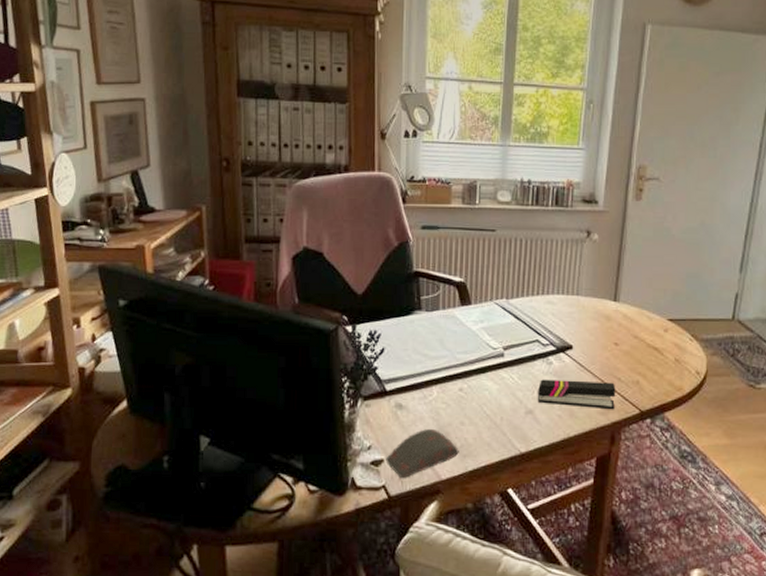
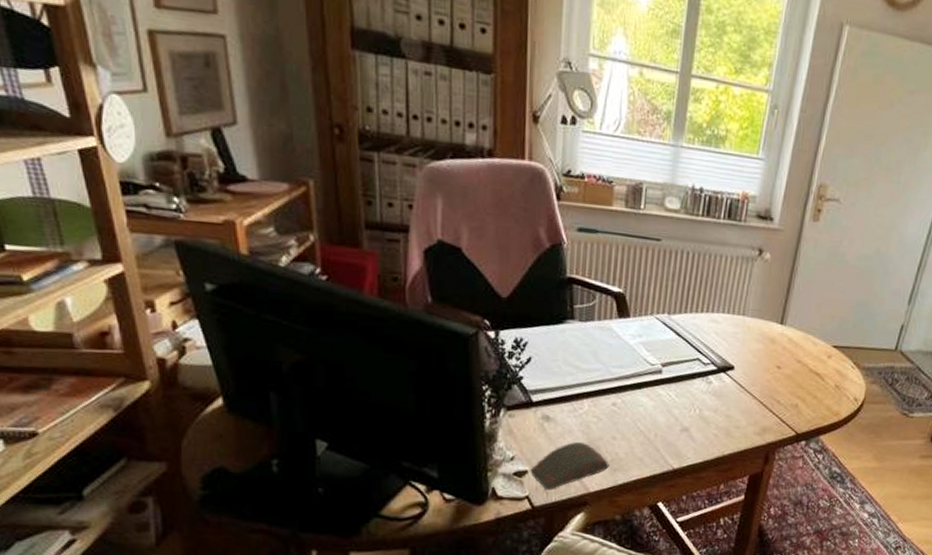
stapler: present [537,379,616,410] -> none [694,398,775,431]

